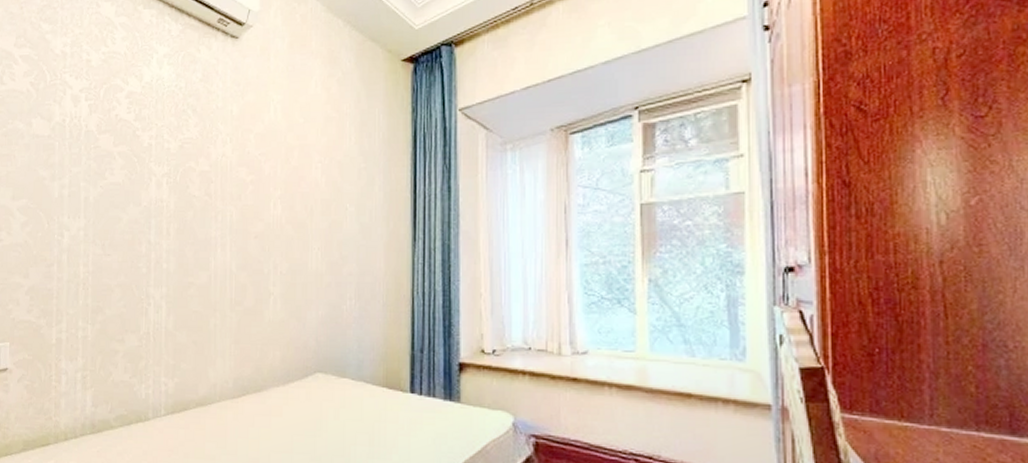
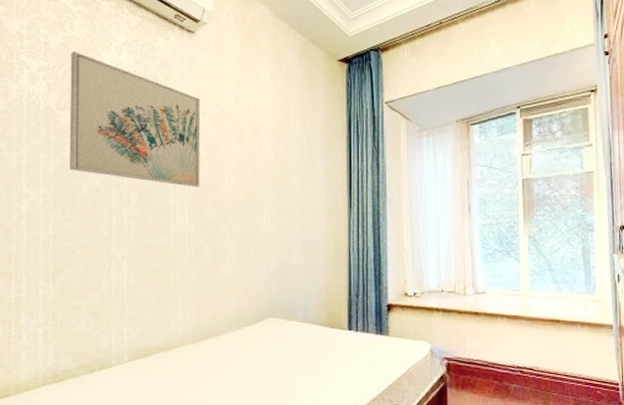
wall art: none [109,67,244,217] -> present [69,51,201,187]

